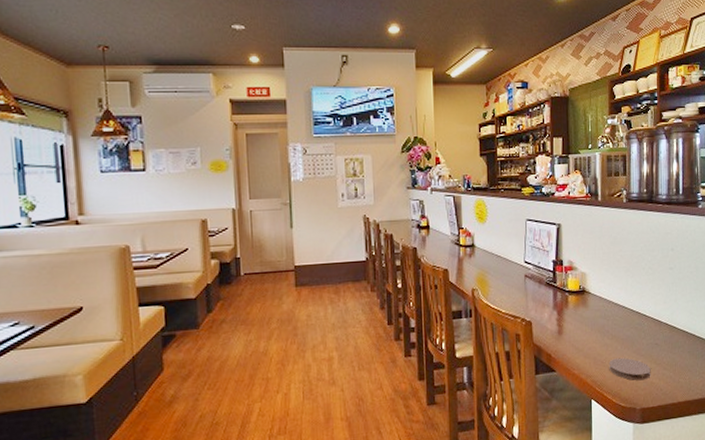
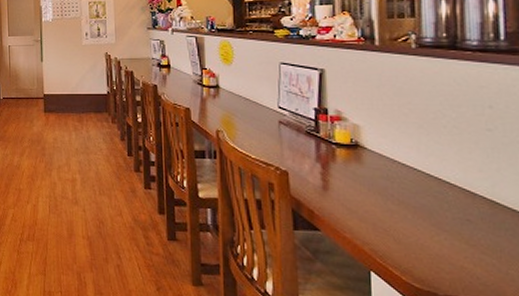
coaster: present [609,357,651,381] -> none [395,228,461,262]

